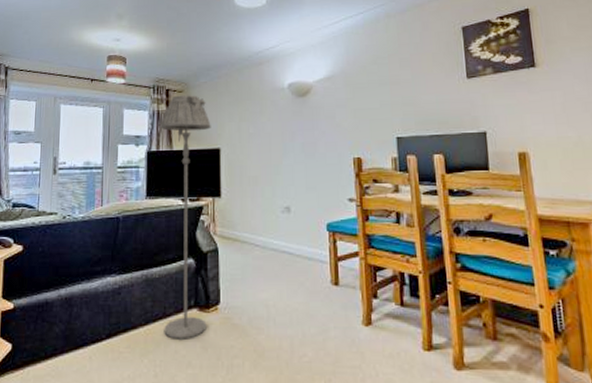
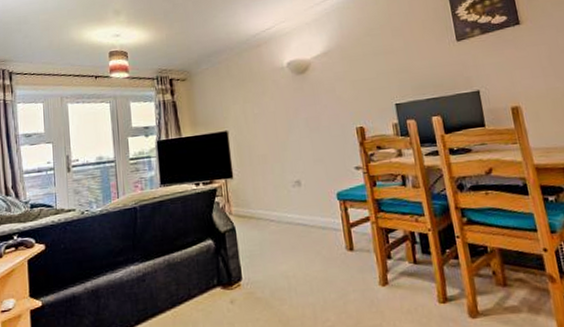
floor lamp: present [159,95,211,339] -> none [166,82,232,319]

